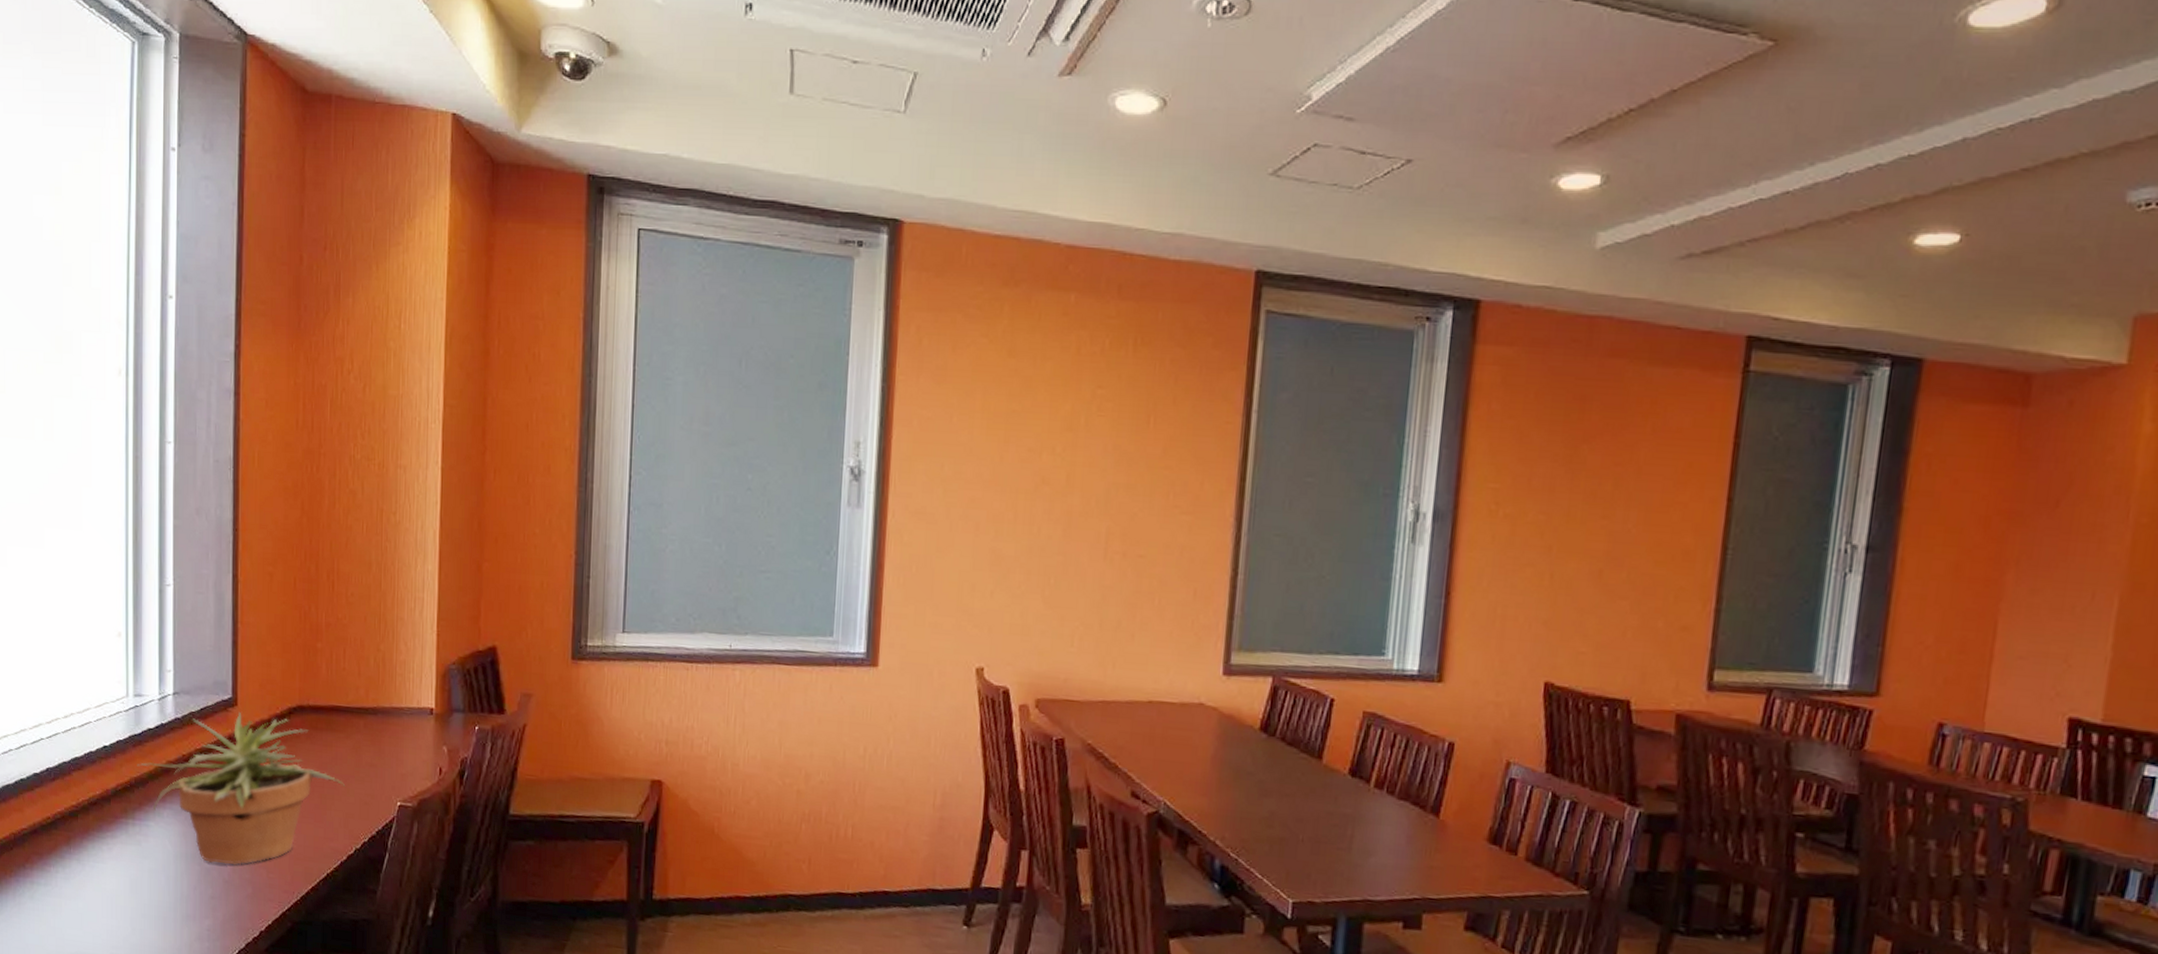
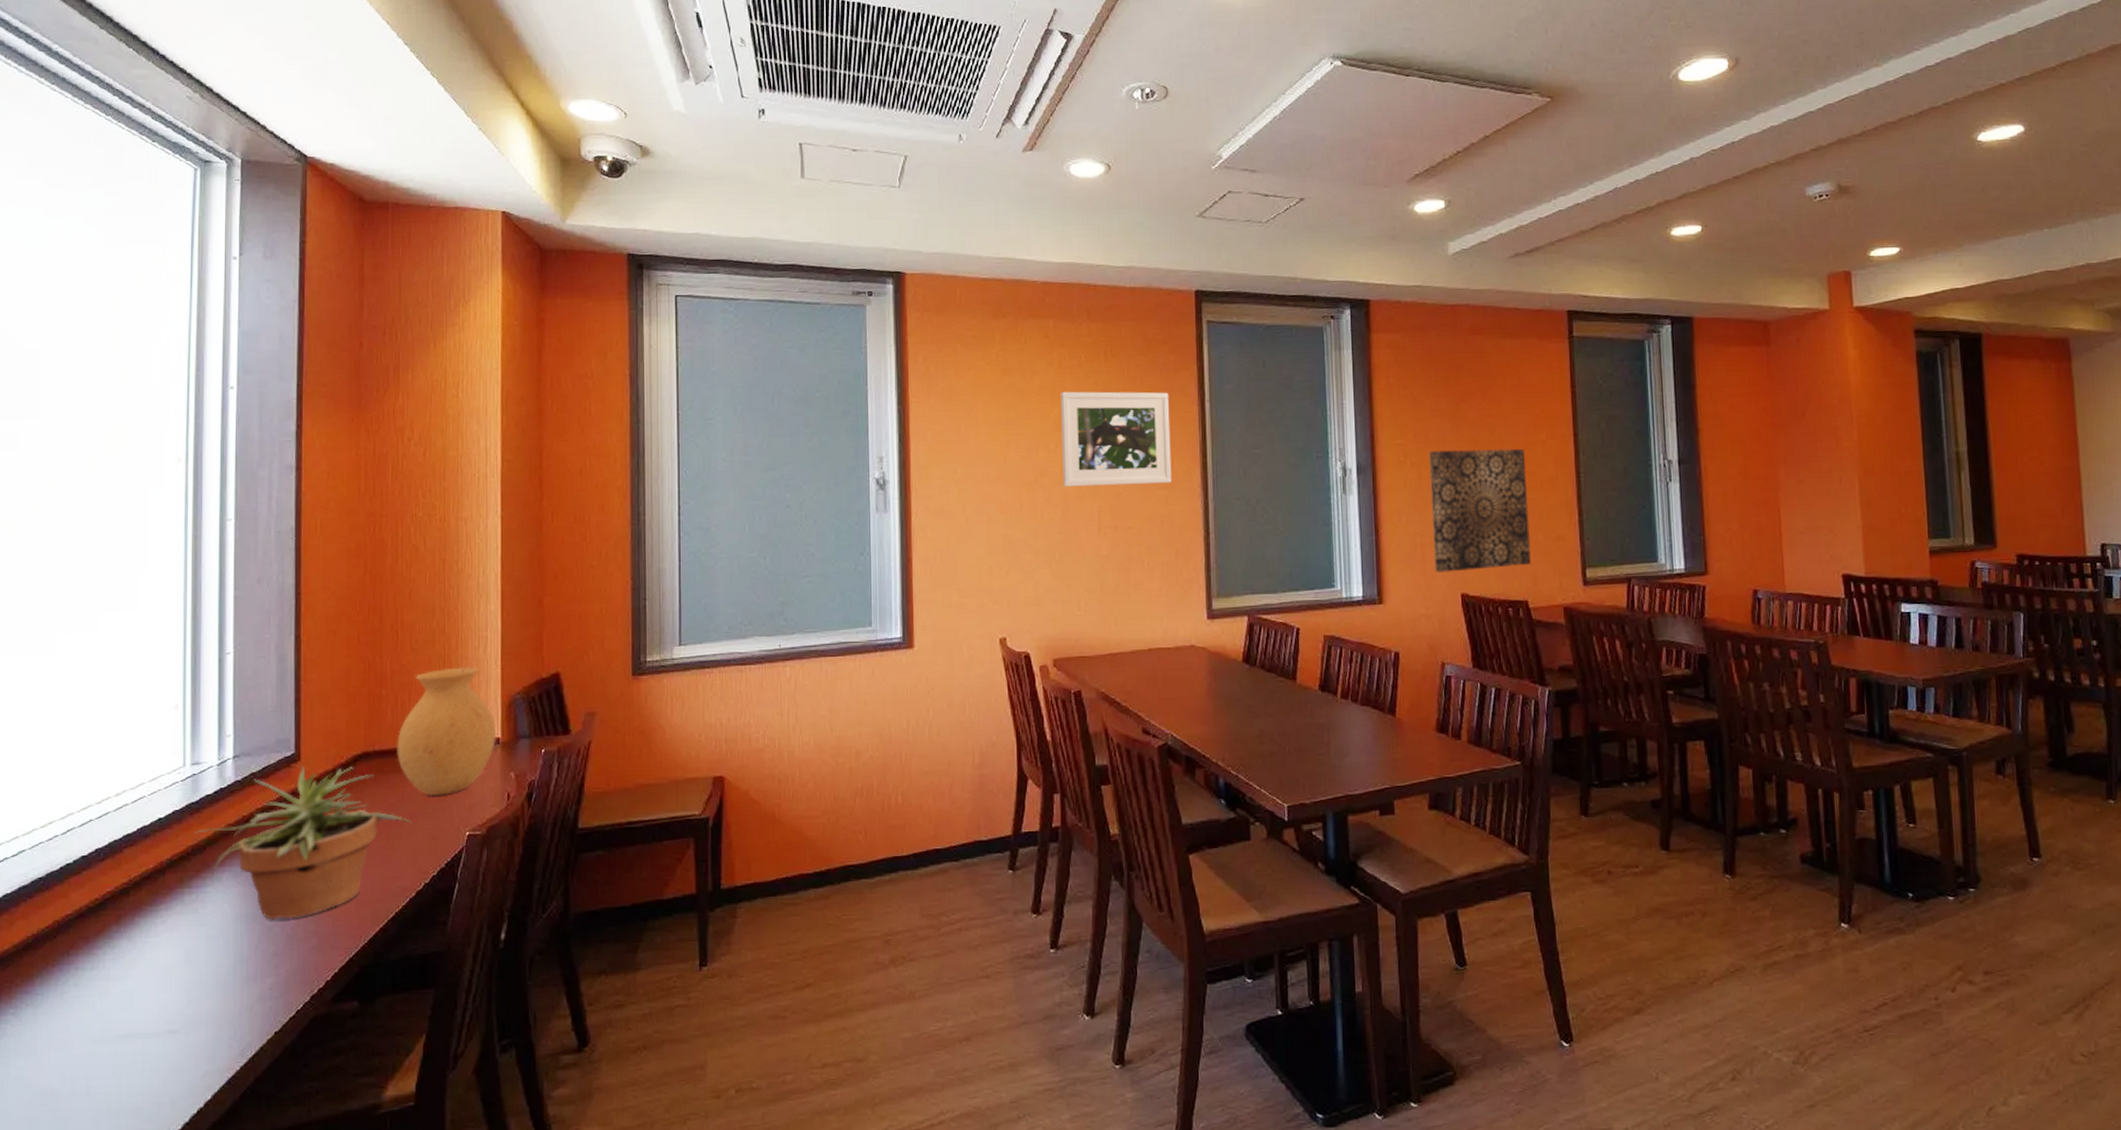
vase: none [331,628,431,761] -> present [397,667,497,796]
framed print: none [1067,383,1208,508] -> present [1061,391,1172,487]
wall art: none [1515,501,1657,657] -> present [1429,448,1531,573]

